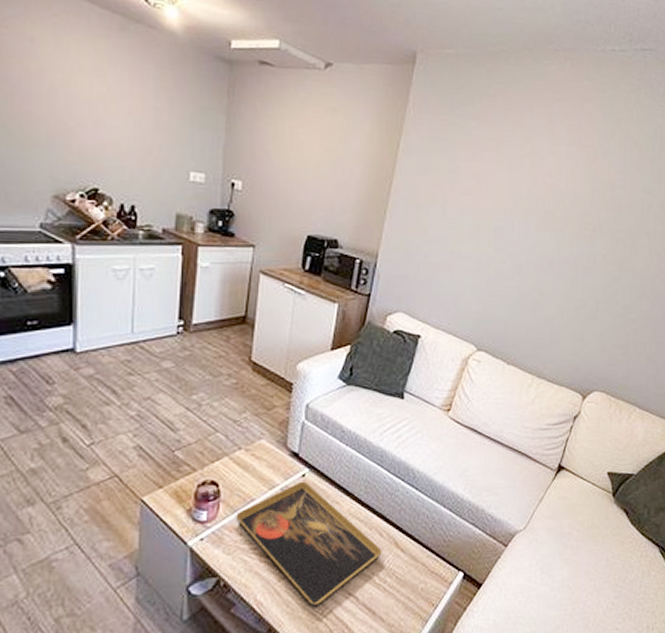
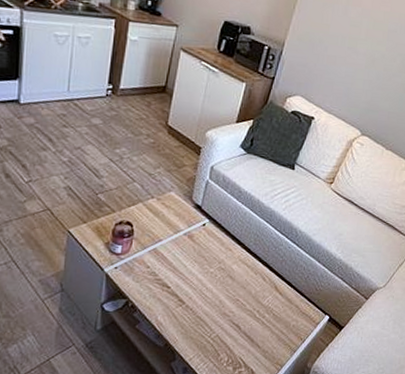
decorative tray: present [236,481,382,607] -> none [145,229,264,330]

